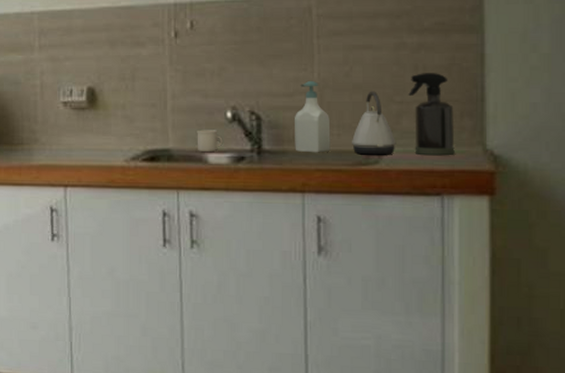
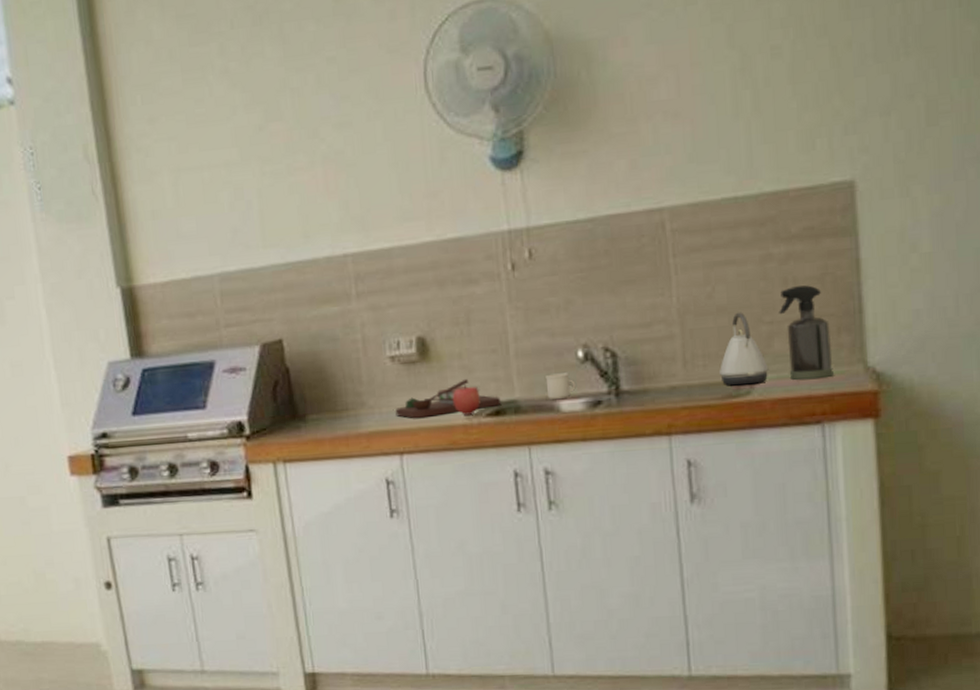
platter: none [64,127,157,157] -> present [395,378,502,418]
fruit: none [114,132,138,158] -> present [452,385,480,415]
soap bottle: present [295,80,331,153] -> none [654,306,697,389]

